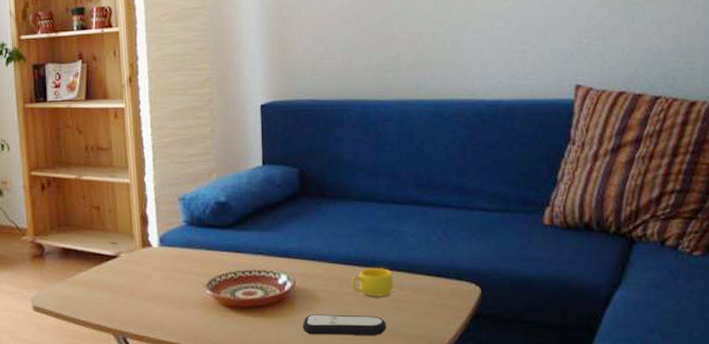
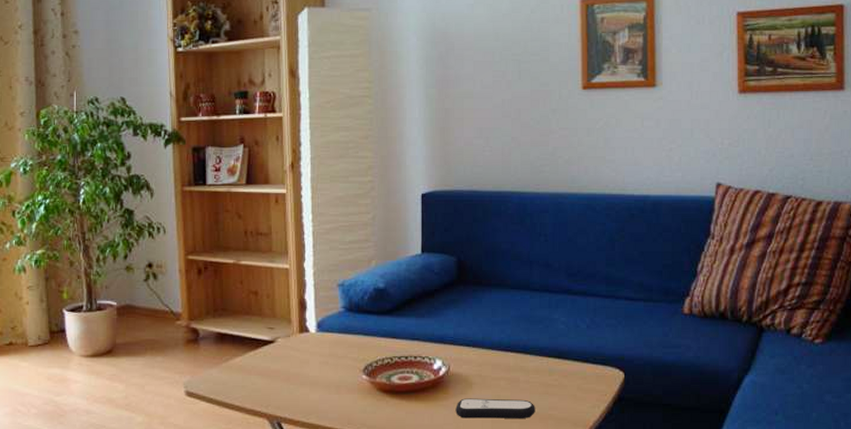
cup: present [351,267,394,297] -> none [503,353,544,381]

